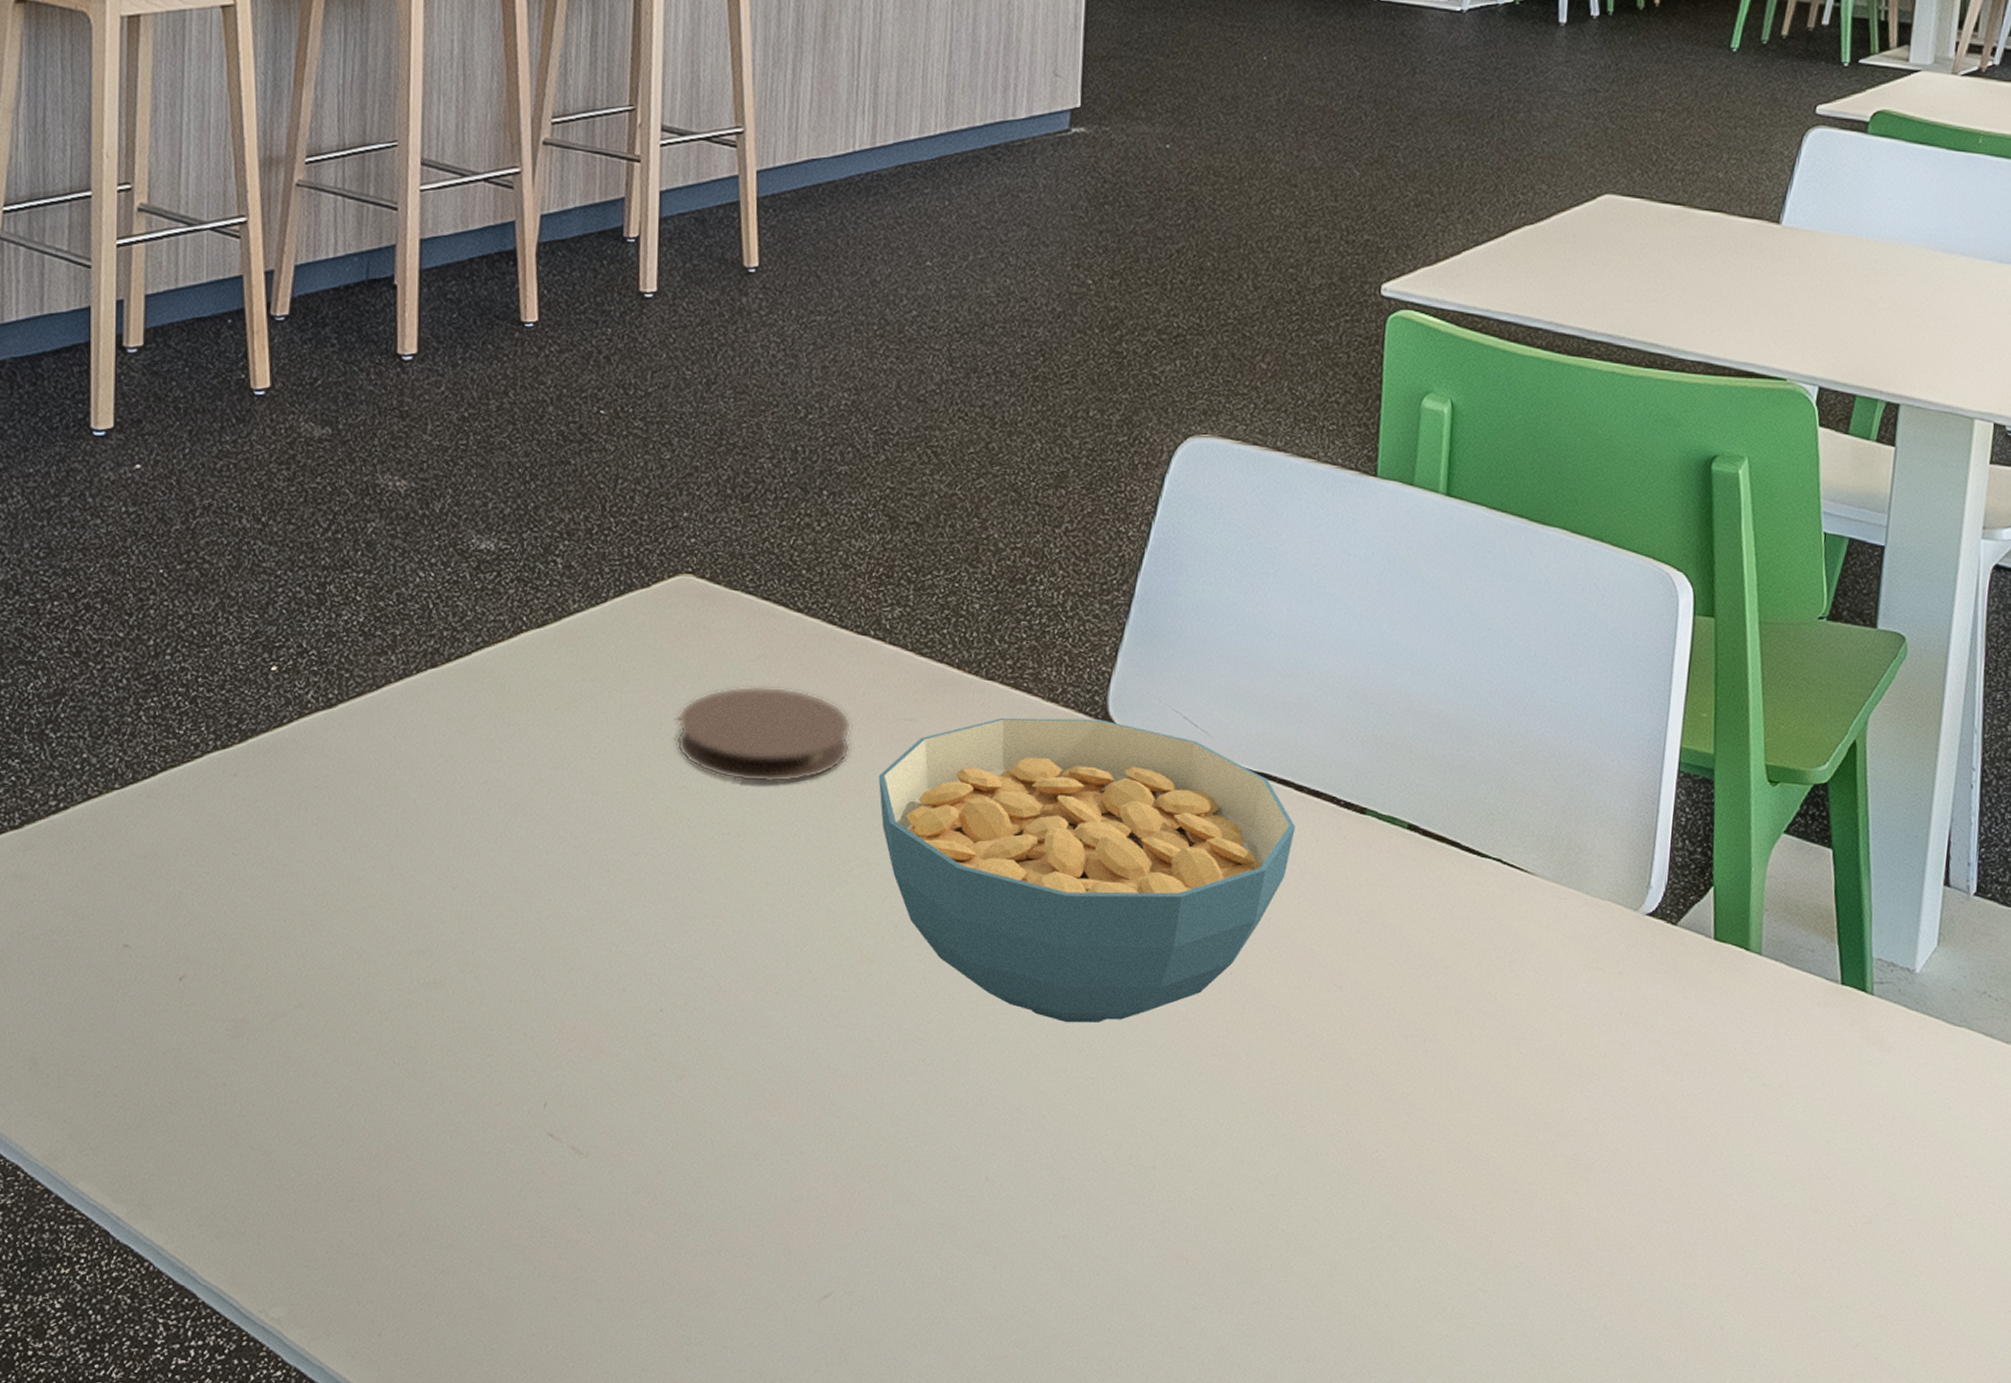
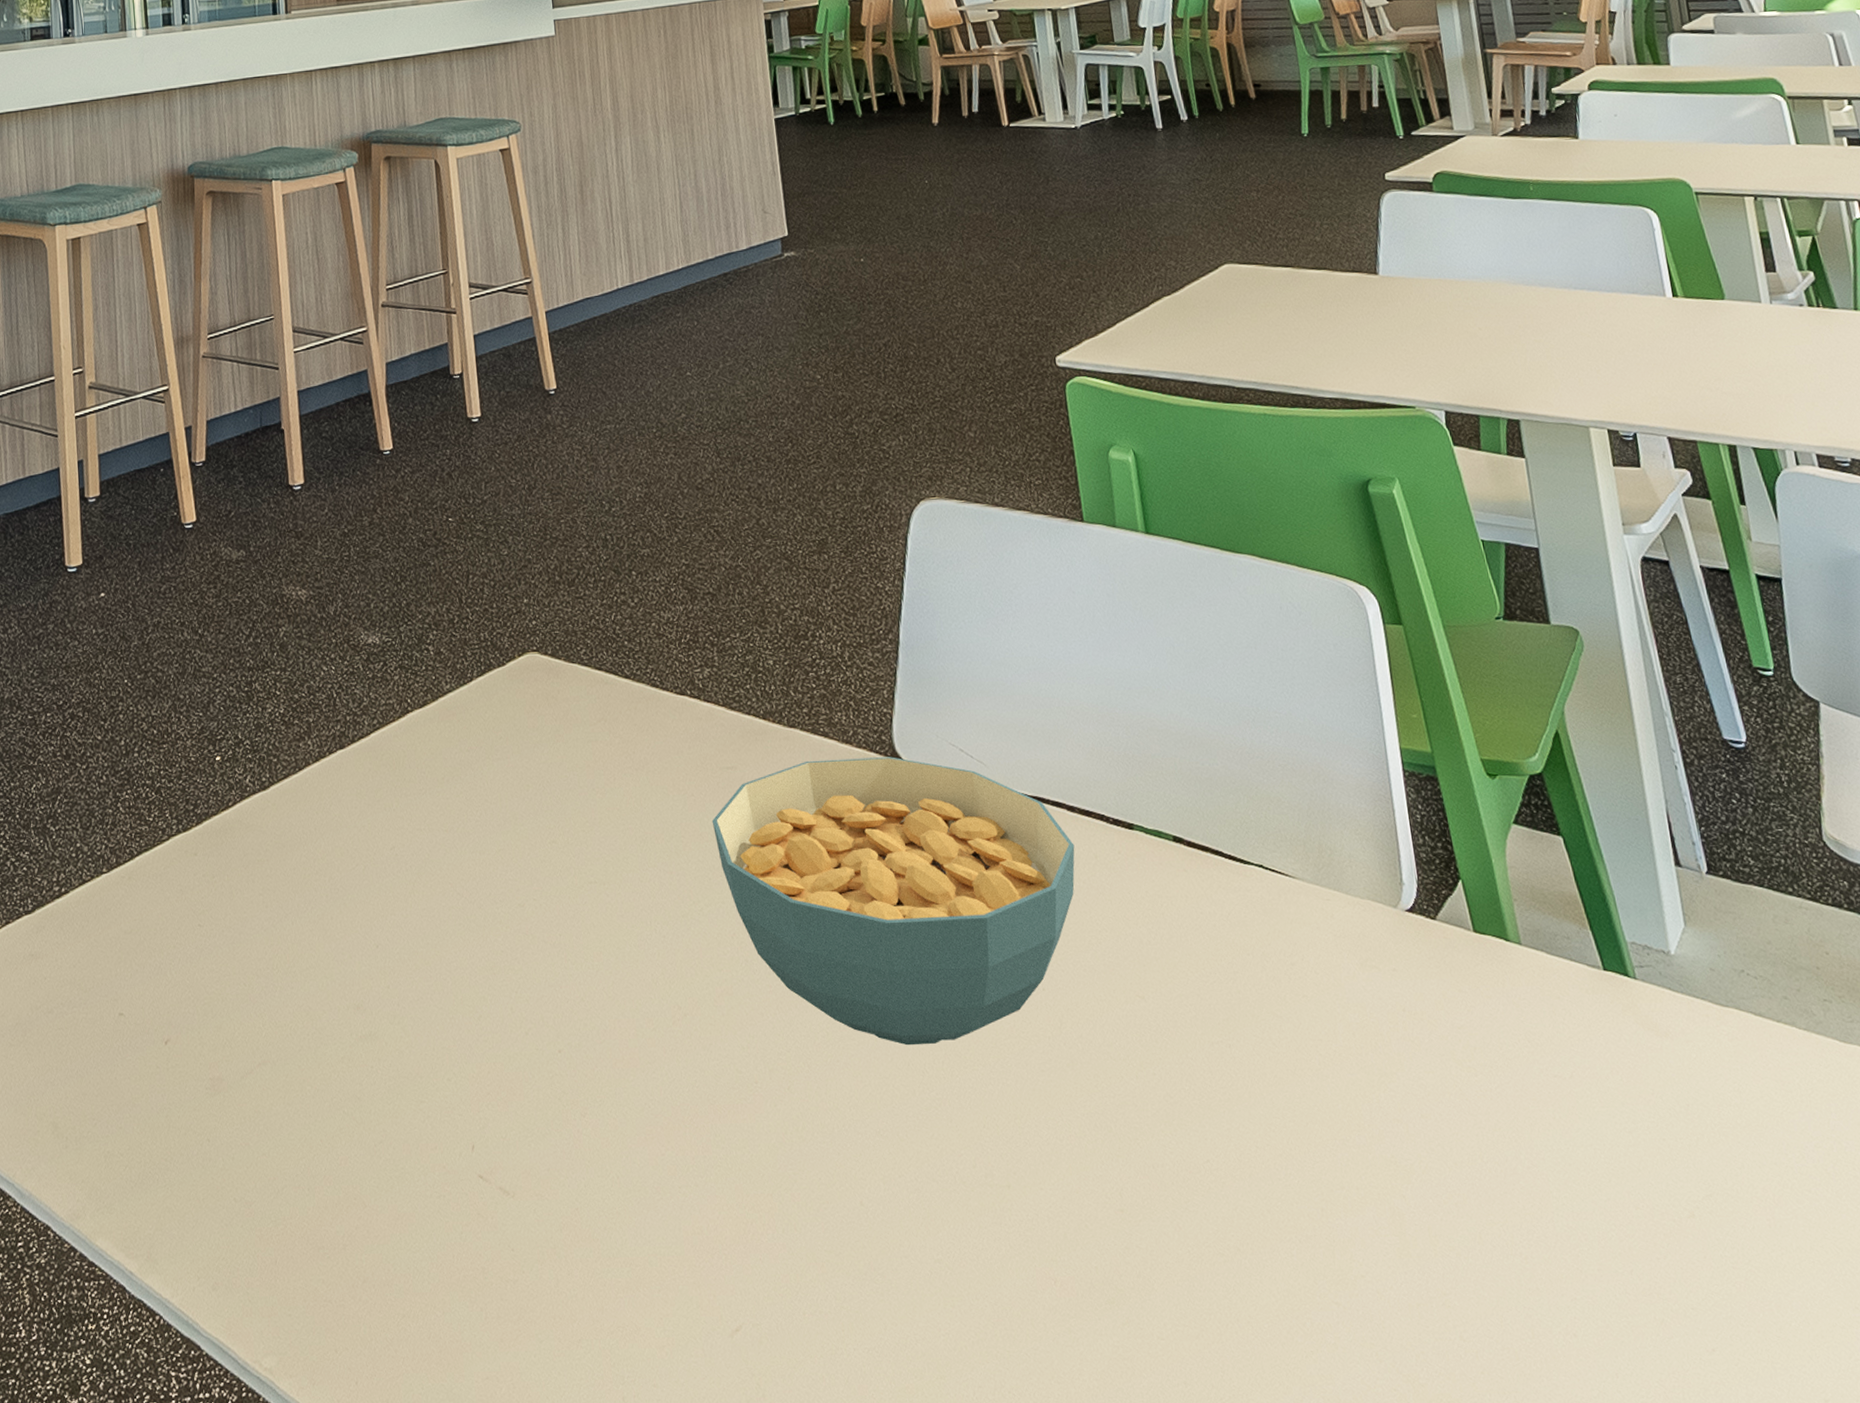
coaster: present [676,686,852,784] -> none [540,746,686,834]

